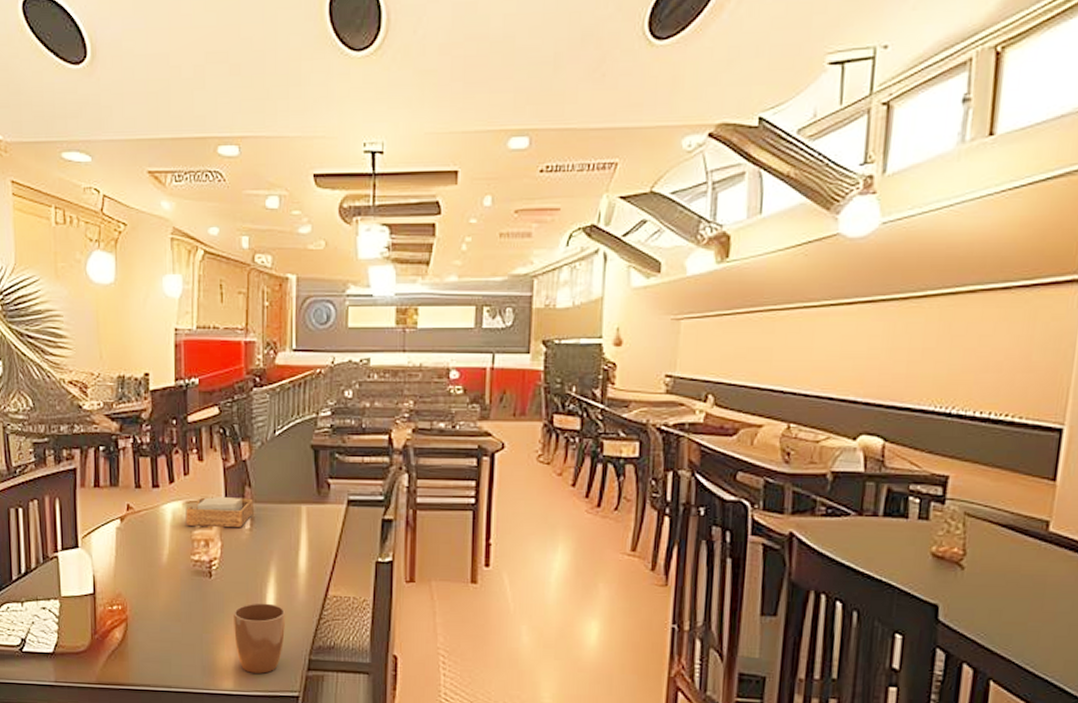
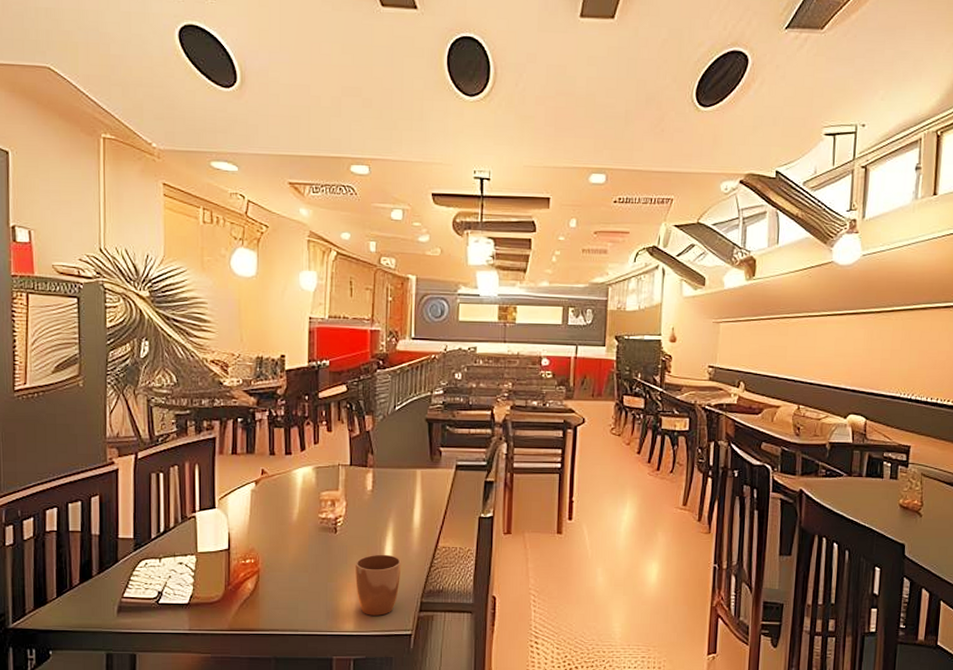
napkin holder: present [186,496,254,528] -> none [315,462,375,490]

